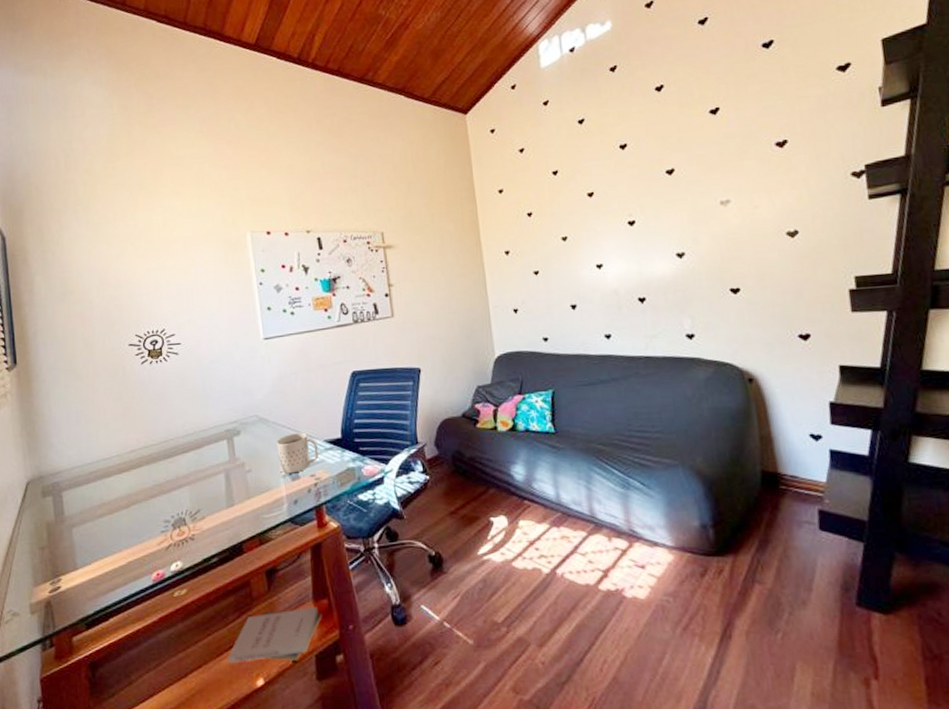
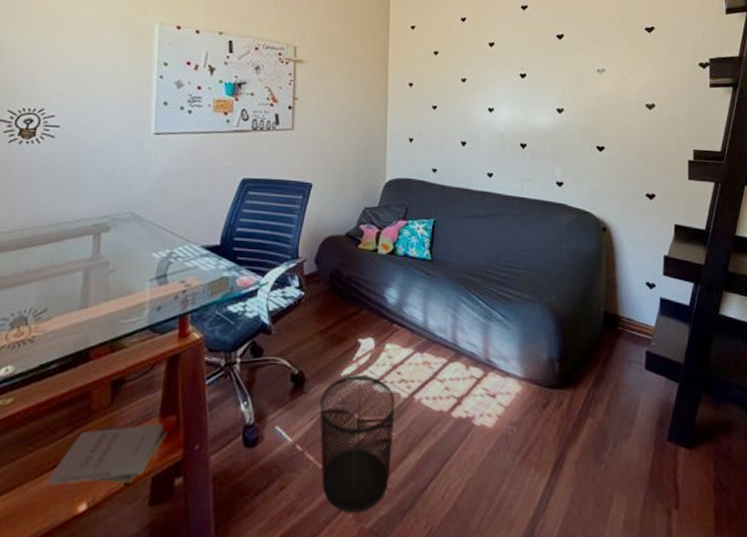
mug: present [277,432,318,474] -> none [147,235,193,278]
waste bin: none [460,553,542,686] -> present [319,375,396,514]

